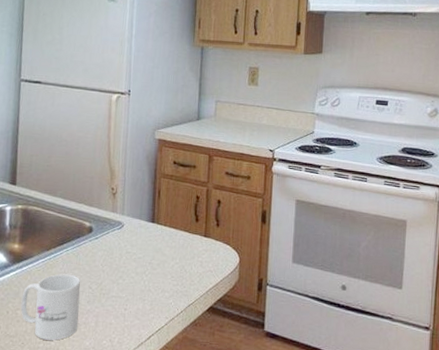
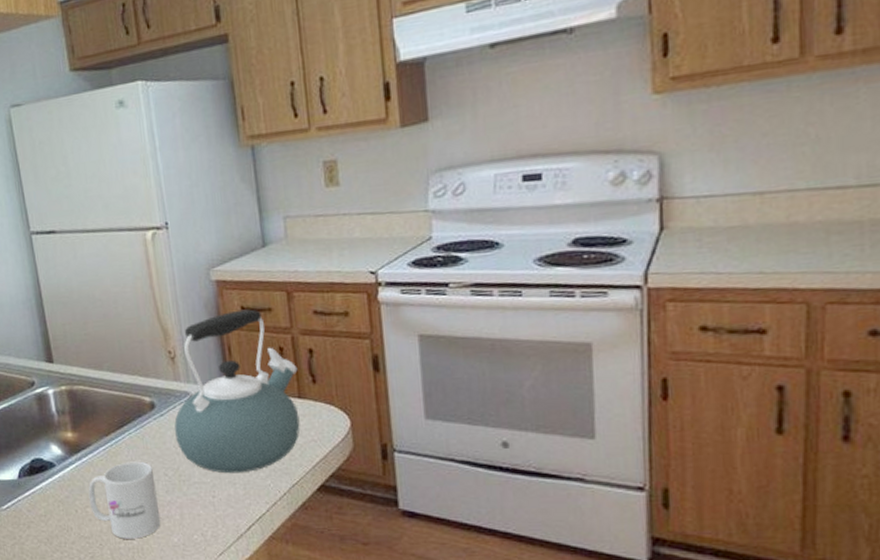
kettle: none [104,163,208,292] -> present [174,309,300,474]

